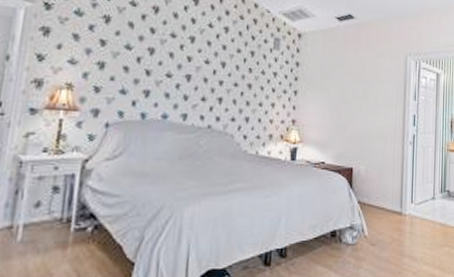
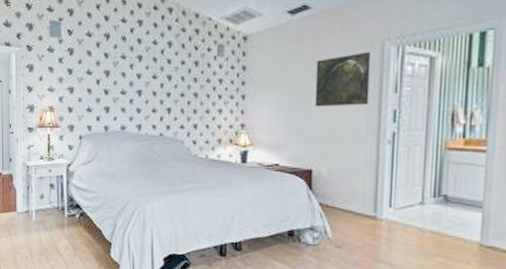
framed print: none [356,62,398,110] -> present [314,51,371,107]

